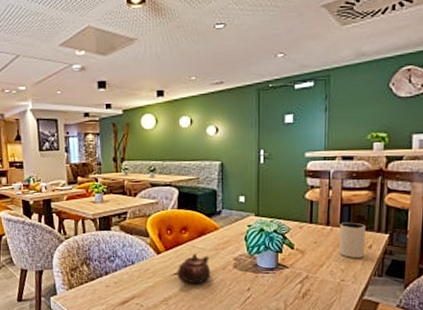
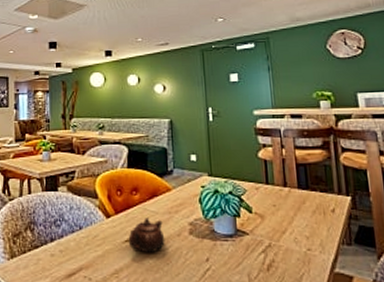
mug: present [339,222,366,258] -> none [297,183,329,223]

